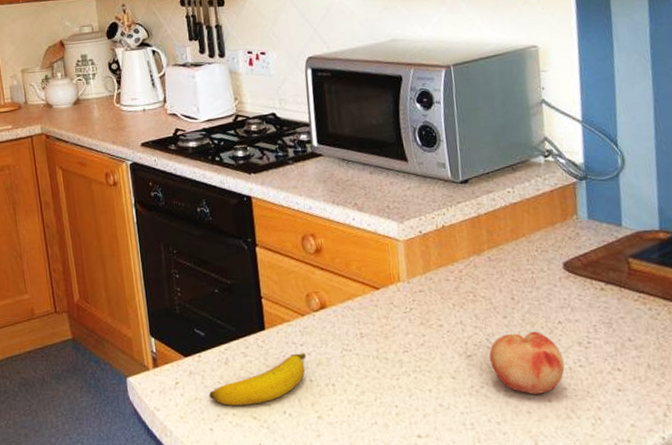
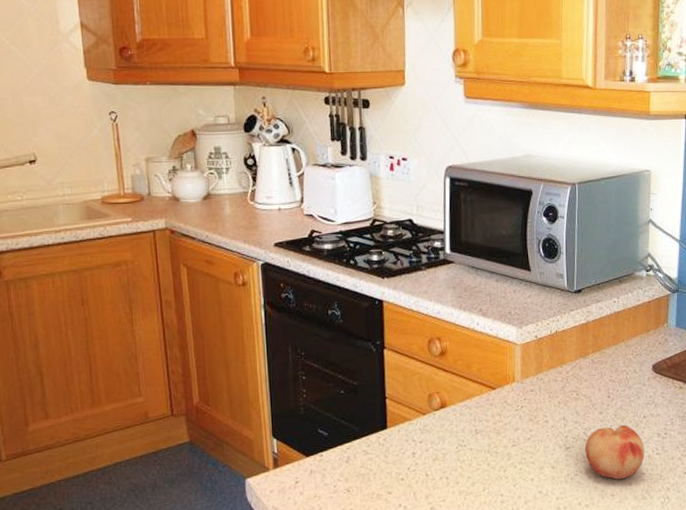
banana: present [209,353,306,406] -> none [329,449,424,502]

